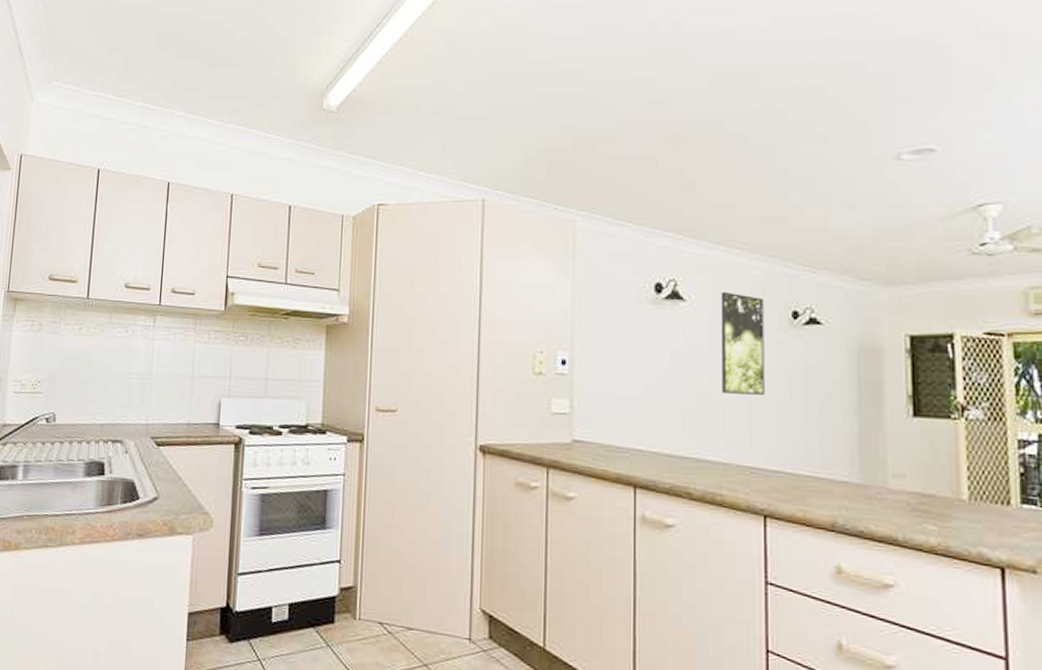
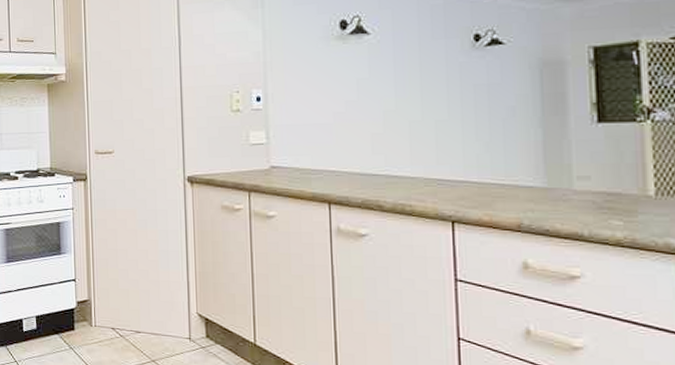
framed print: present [720,291,765,395] -> none [403,22,449,115]

